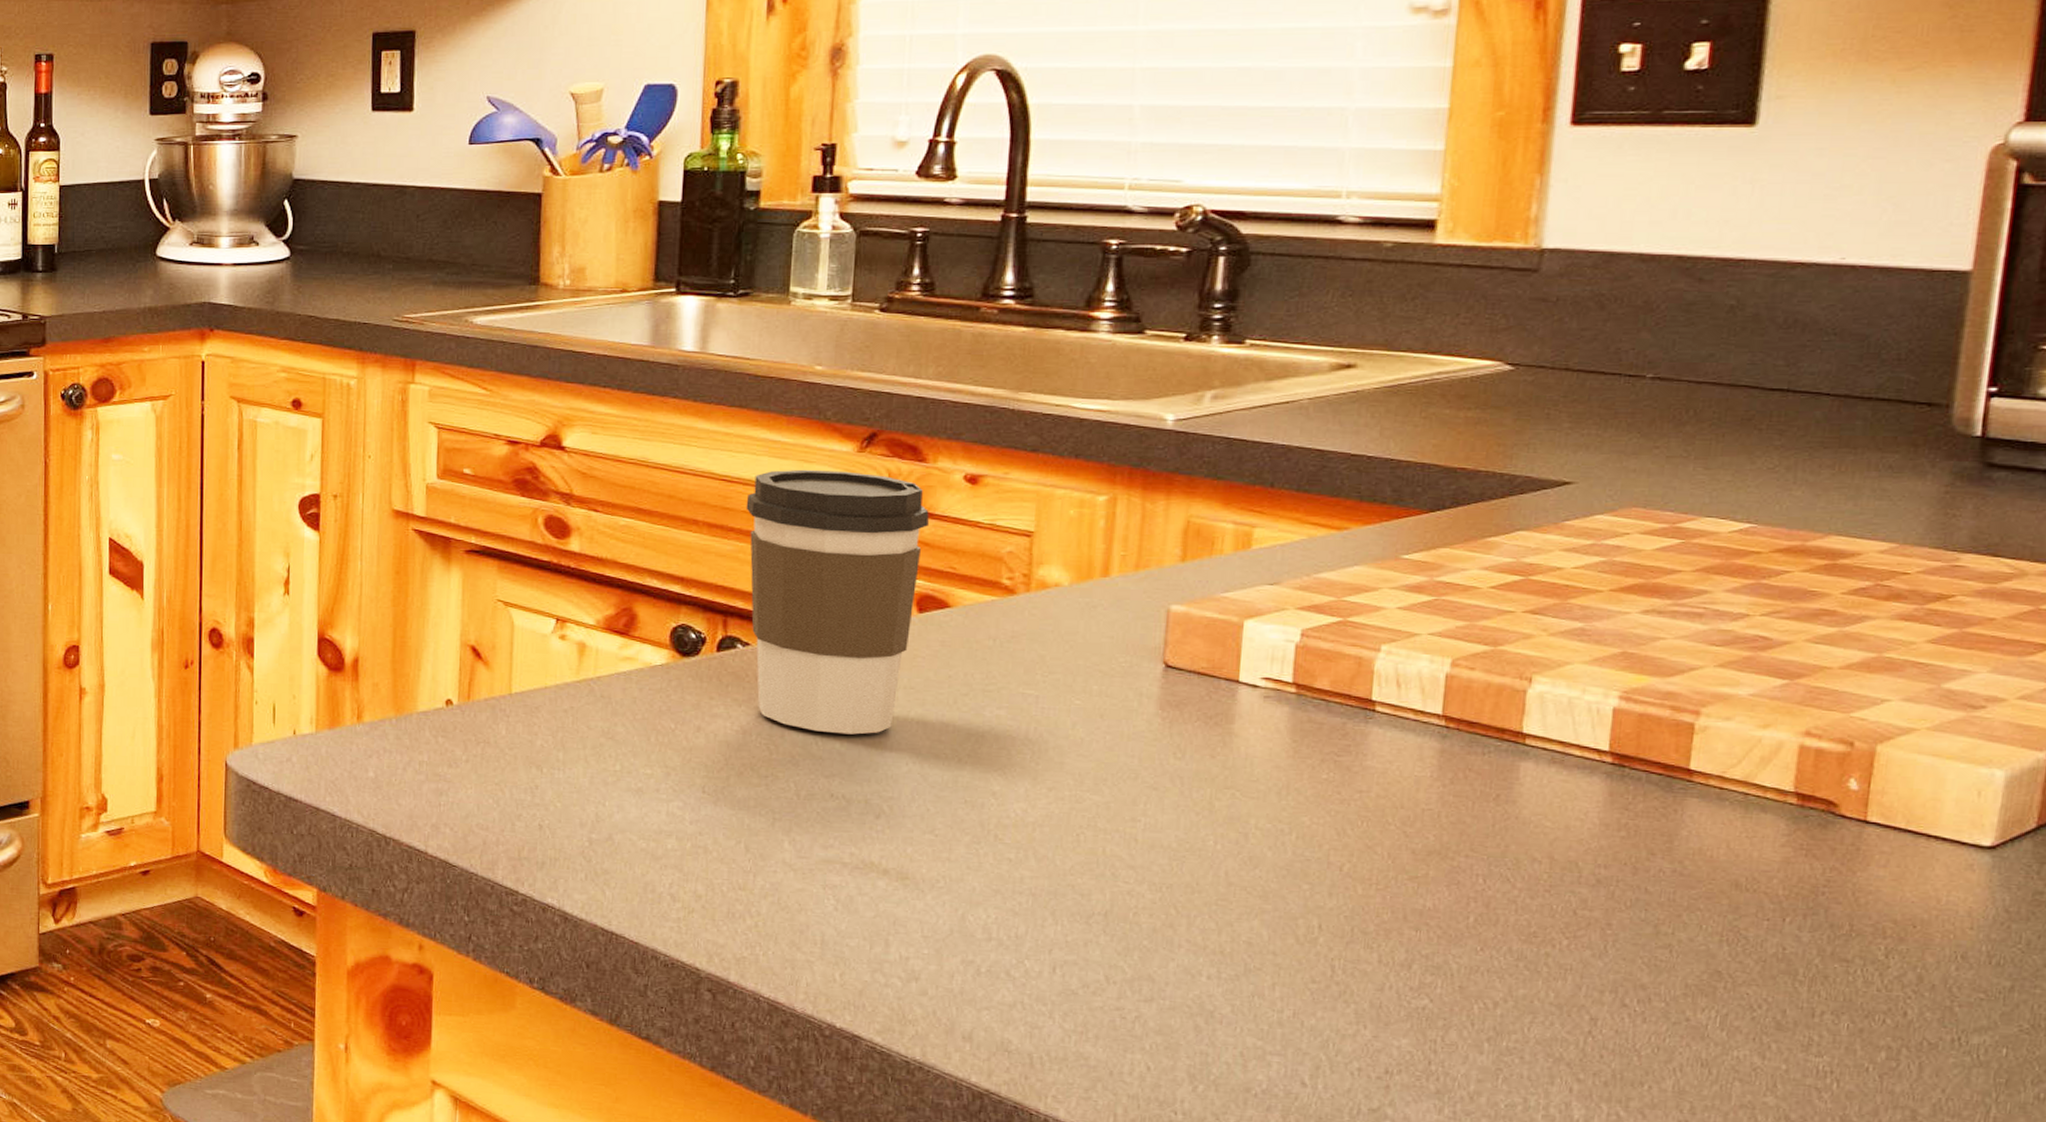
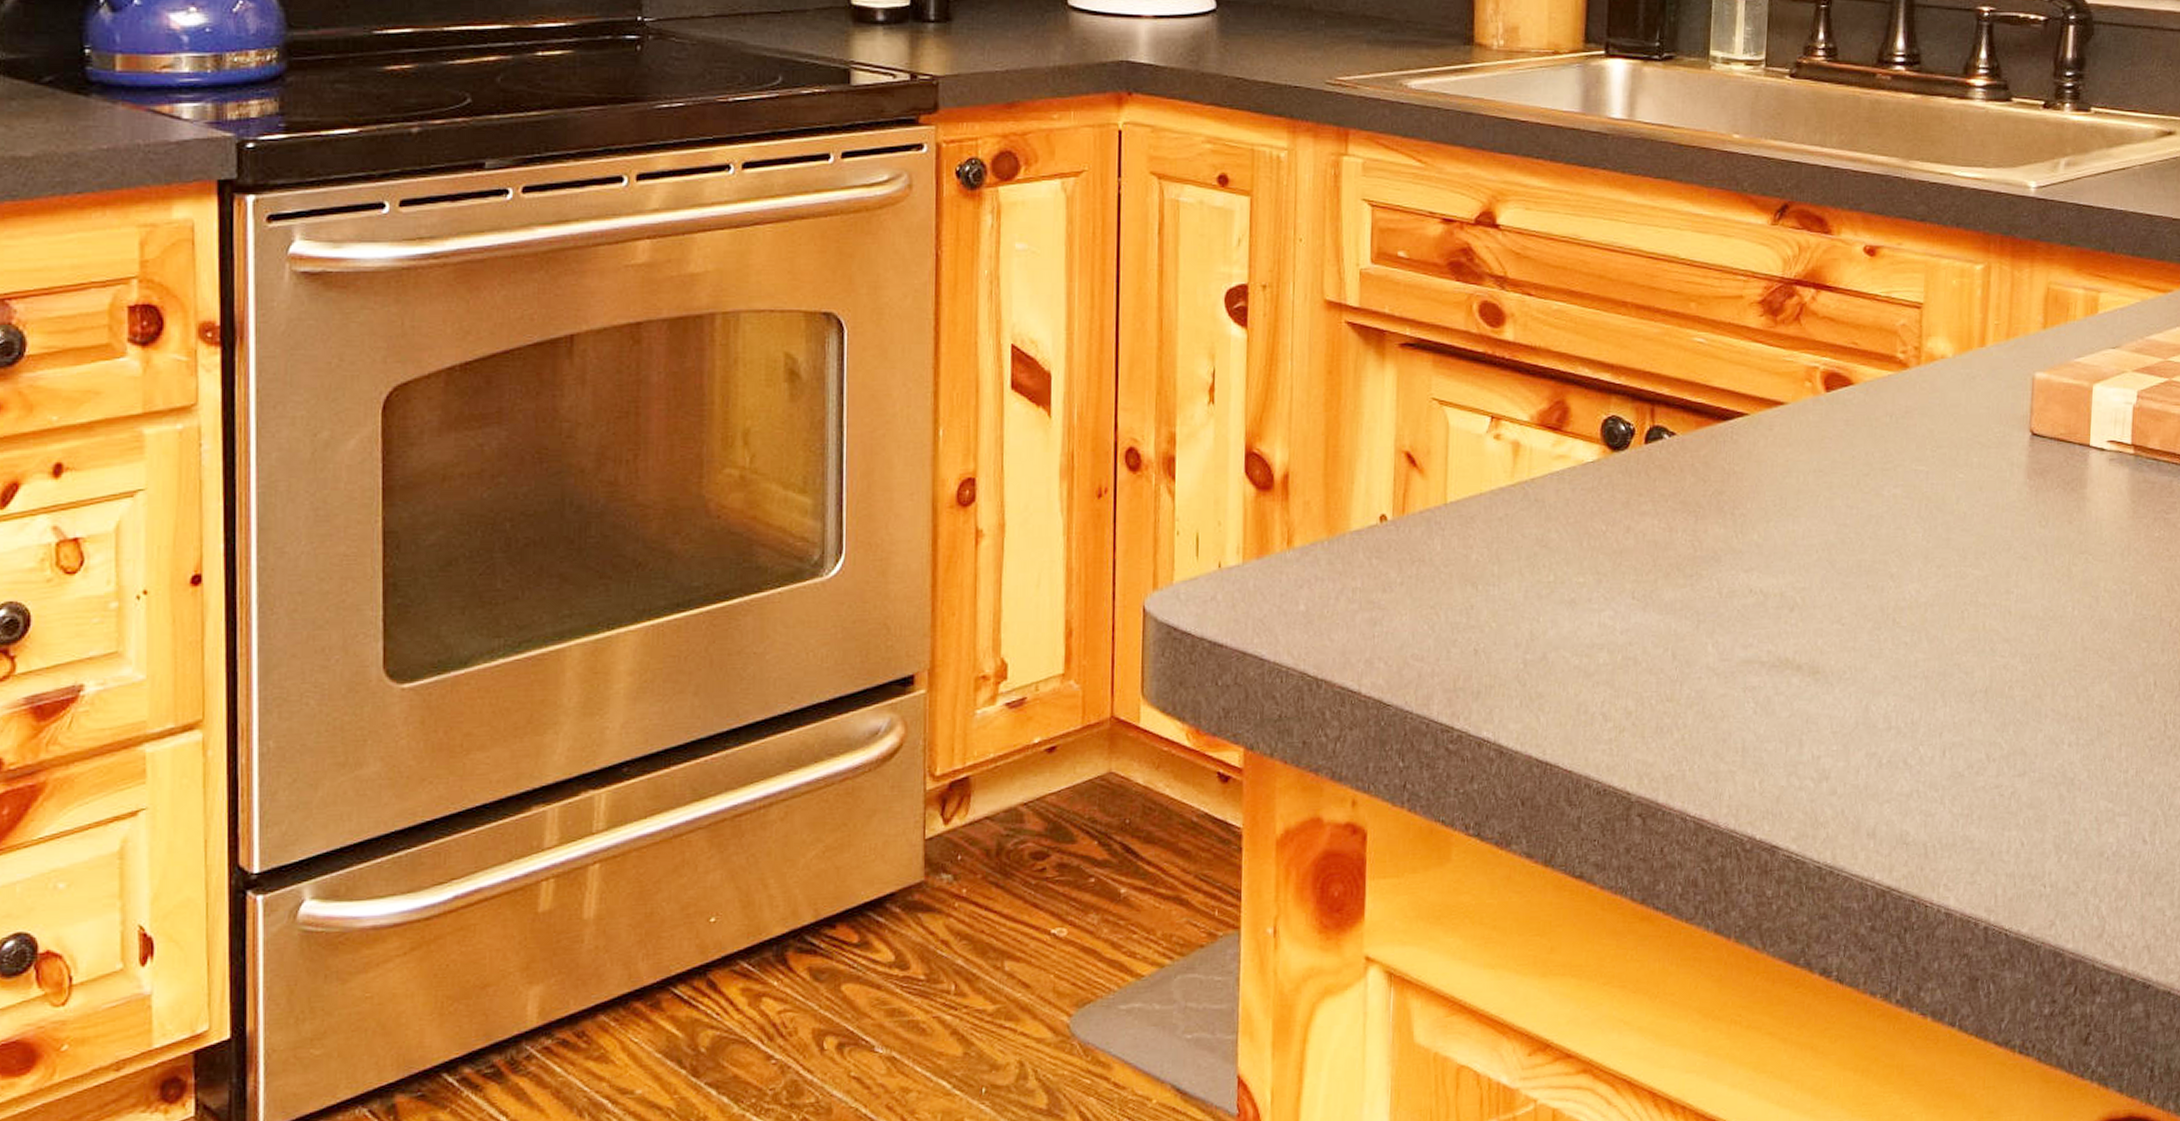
coffee cup: present [745,469,930,735] -> none [1671,244,1835,525]

